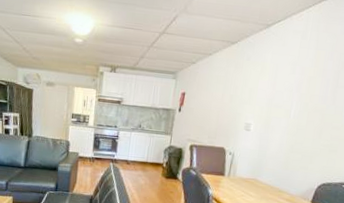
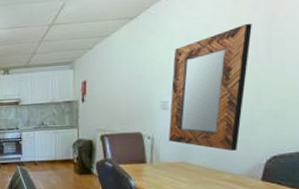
home mirror: none [246,68,326,175] -> present [169,24,252,151]

